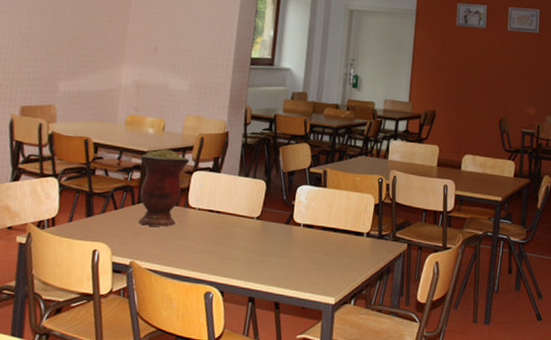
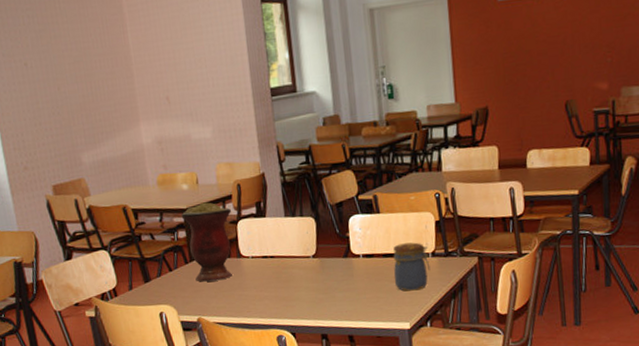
jar: none [328,219,364,267] -> present [393,242,431,291]

